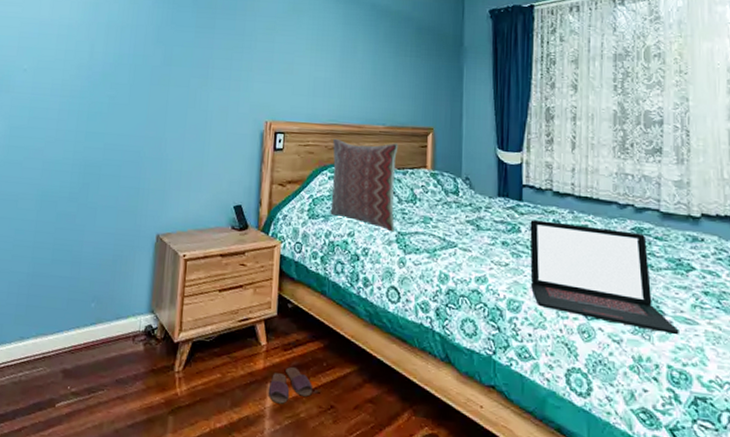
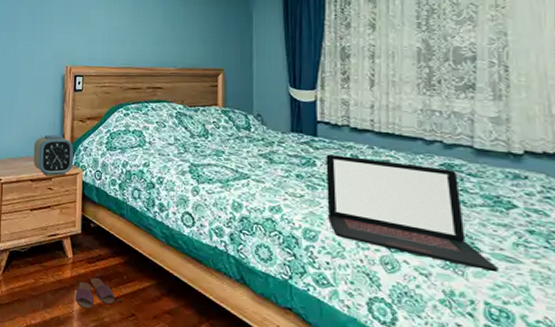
alarm clock: none [224,200,271,251] -> present [33,134,73,177]
pillow: present [330,138,399,233] -> none [126,80,190,165]

